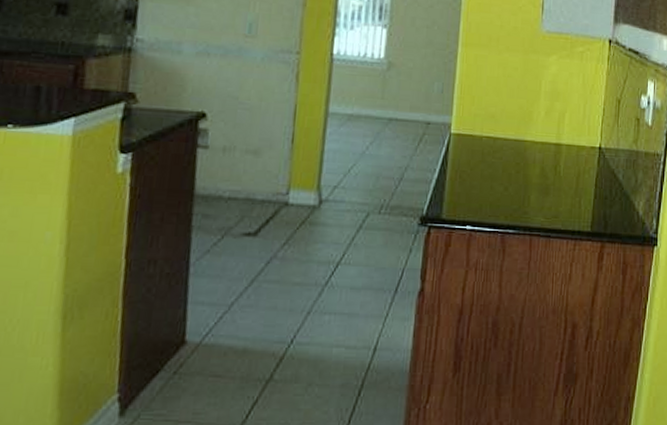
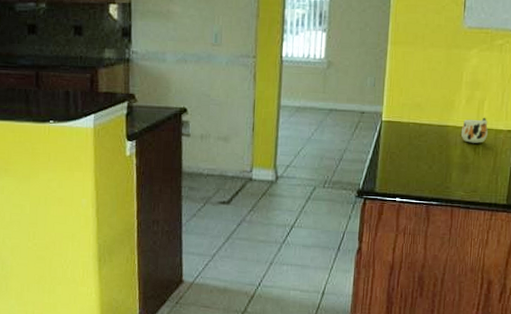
mug: none [539,131,570,161] -> present [460,117,489,143]

